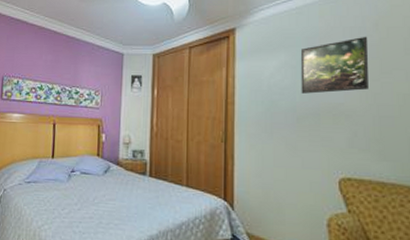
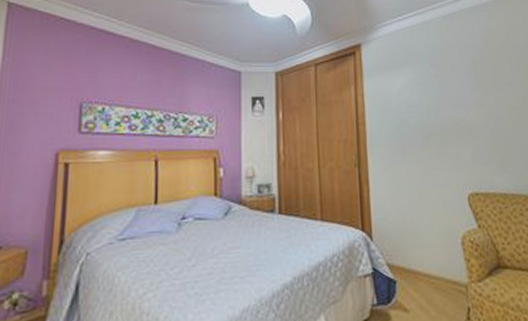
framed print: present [300,36,369,94] -> none [424,53,485,110]

